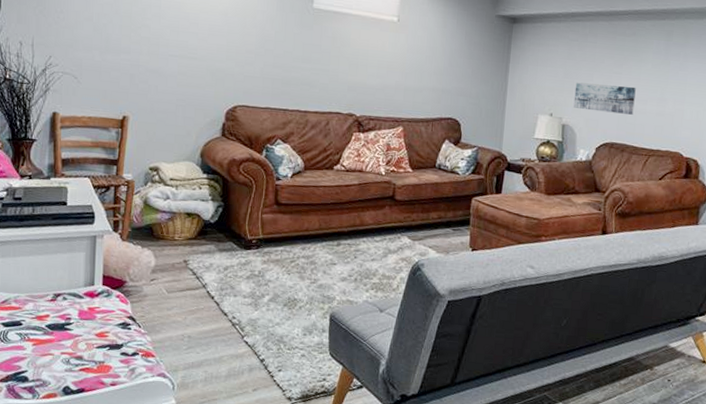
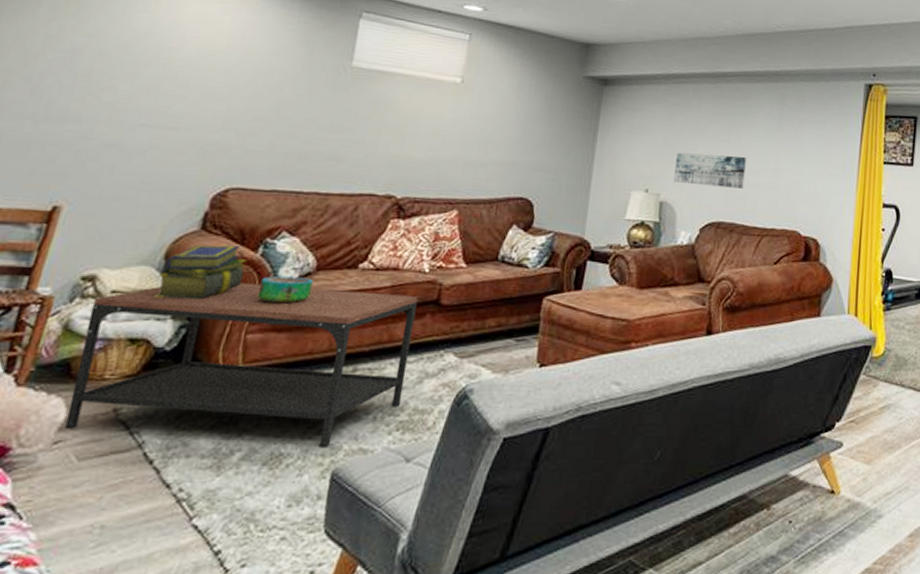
coffee table: none [156,176,379,298] -> present [64,282,418,449]
stack of books: none [198,147,256,188] -> present [154,244,247,300]
decorative bowl: none [266,173,303,194] -> present [257,276,313,304]

